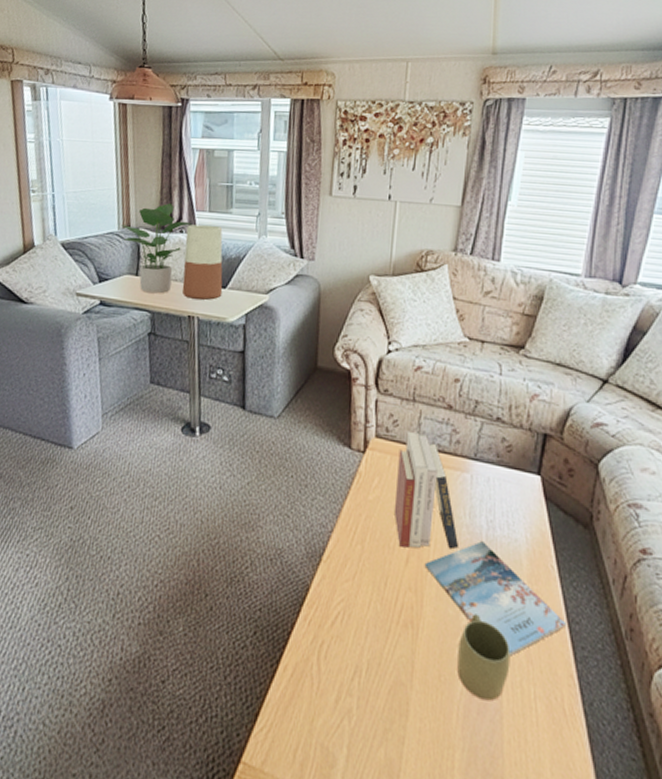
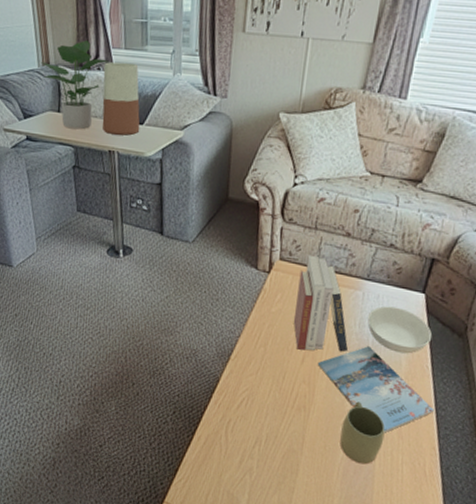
bowl: none [478,491,554,551] -> present [367,306,433,354]

